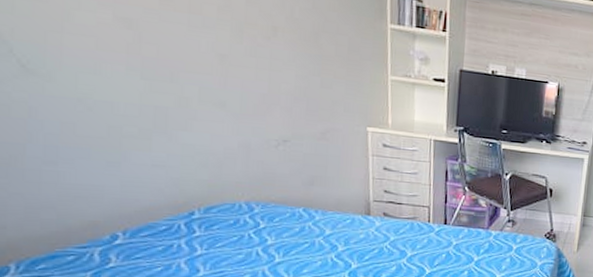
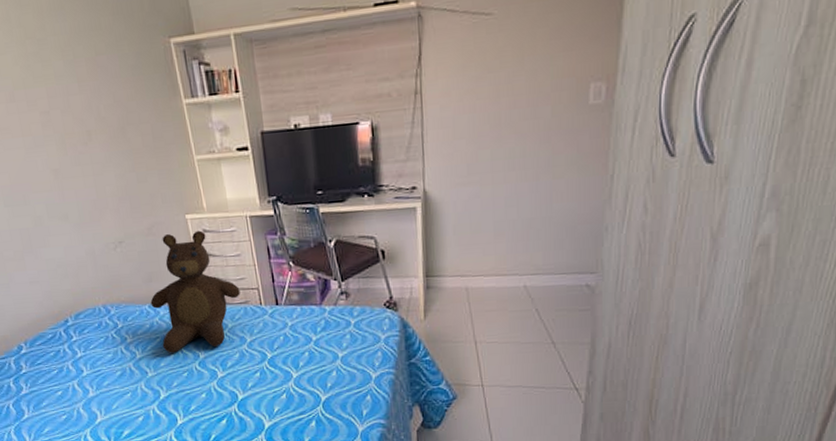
teddy bear: none [306,142,410,260] -> present [150,230,240,353]

